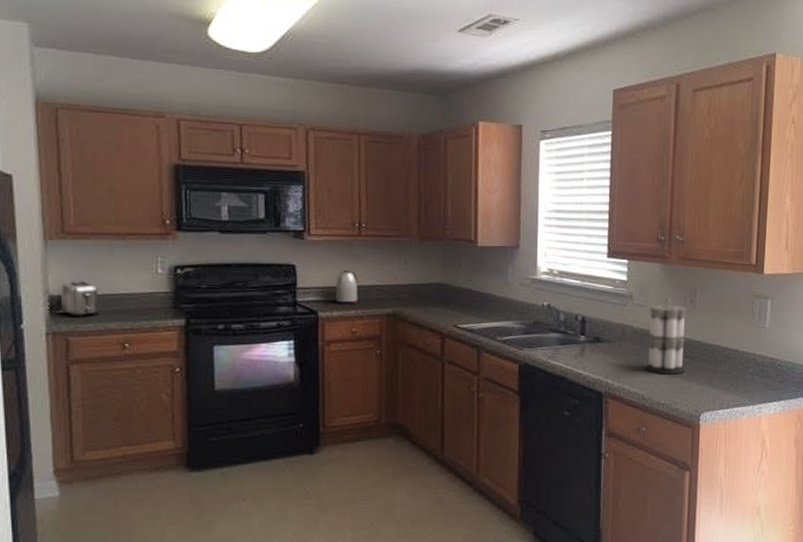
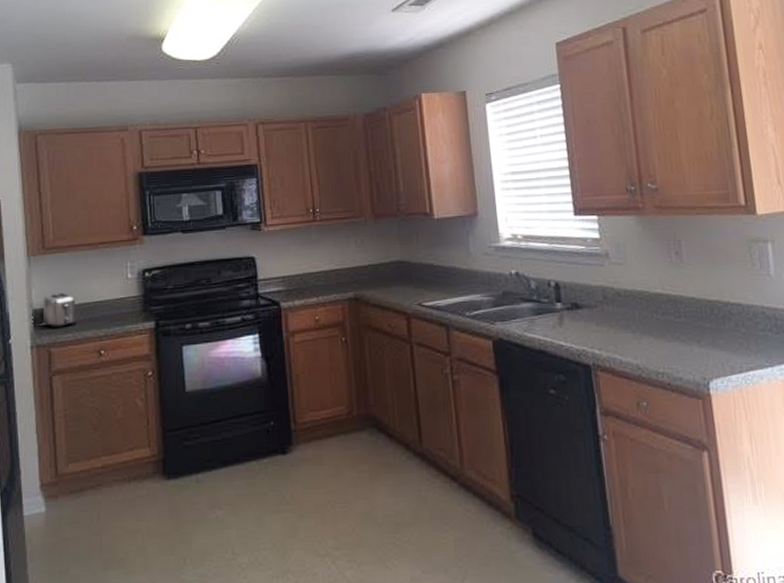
kettle: present [336,271,358,305] -> none [296,257,318,293]
spice rack: present [645,297,687,376] -> none [630,251,682,340]

